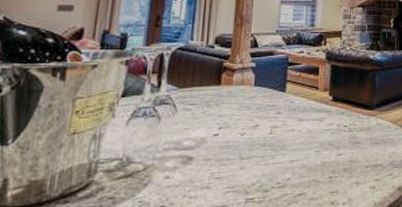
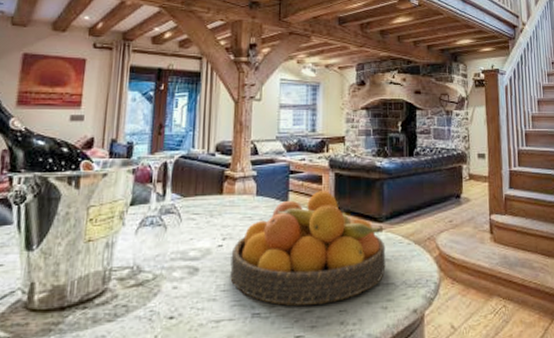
fruit bowl: none [225,81,375,190] -> present [230,191,386,306]

